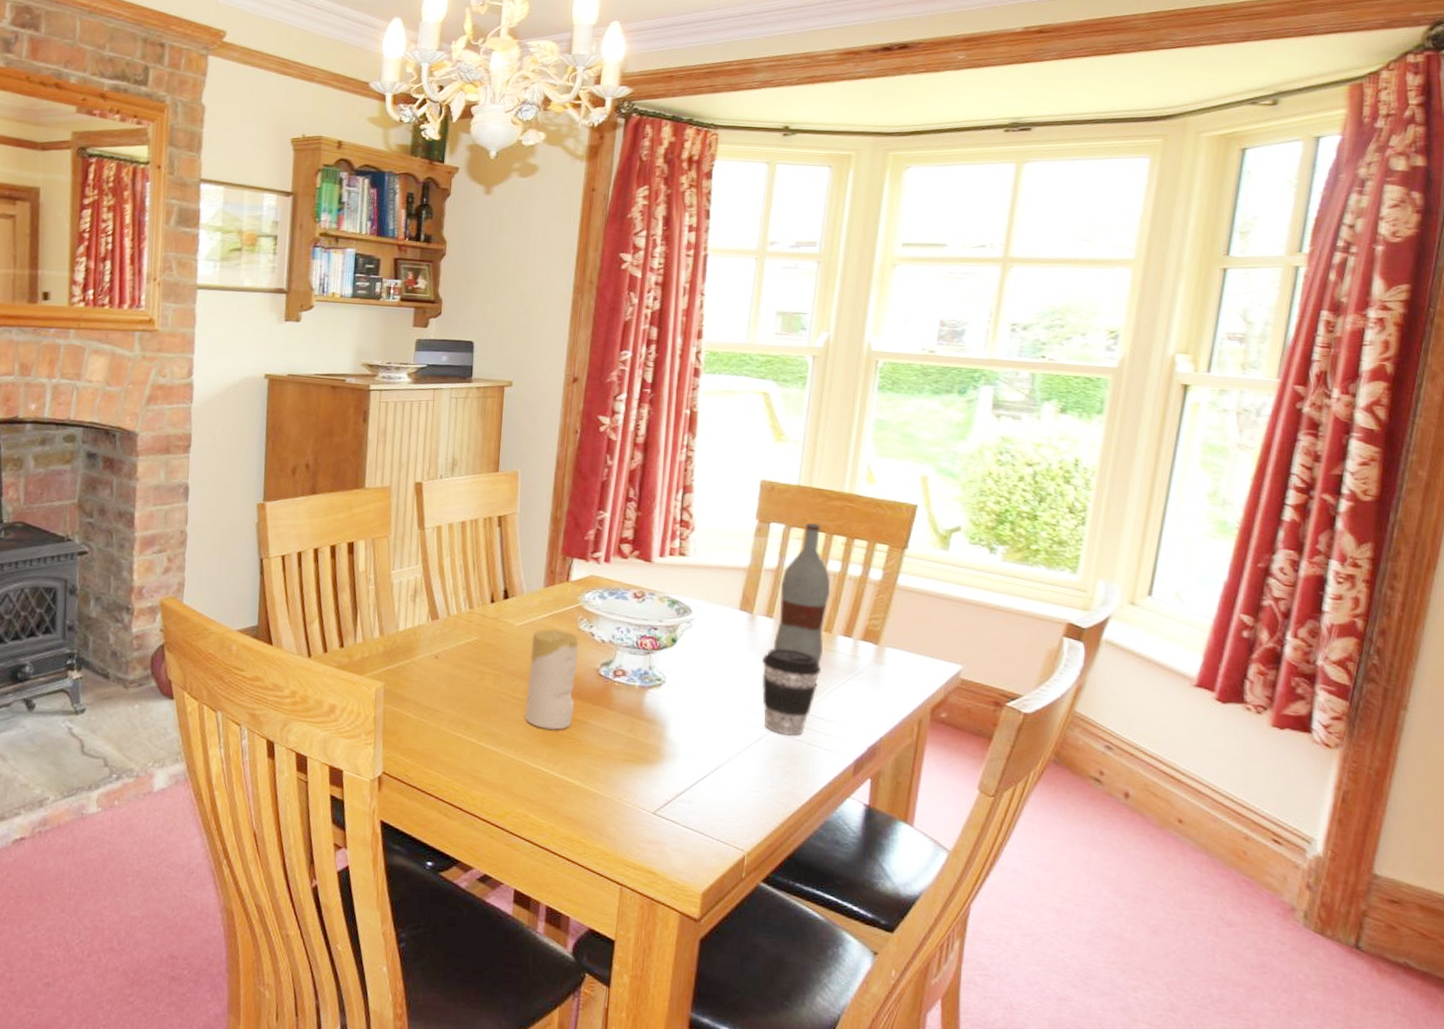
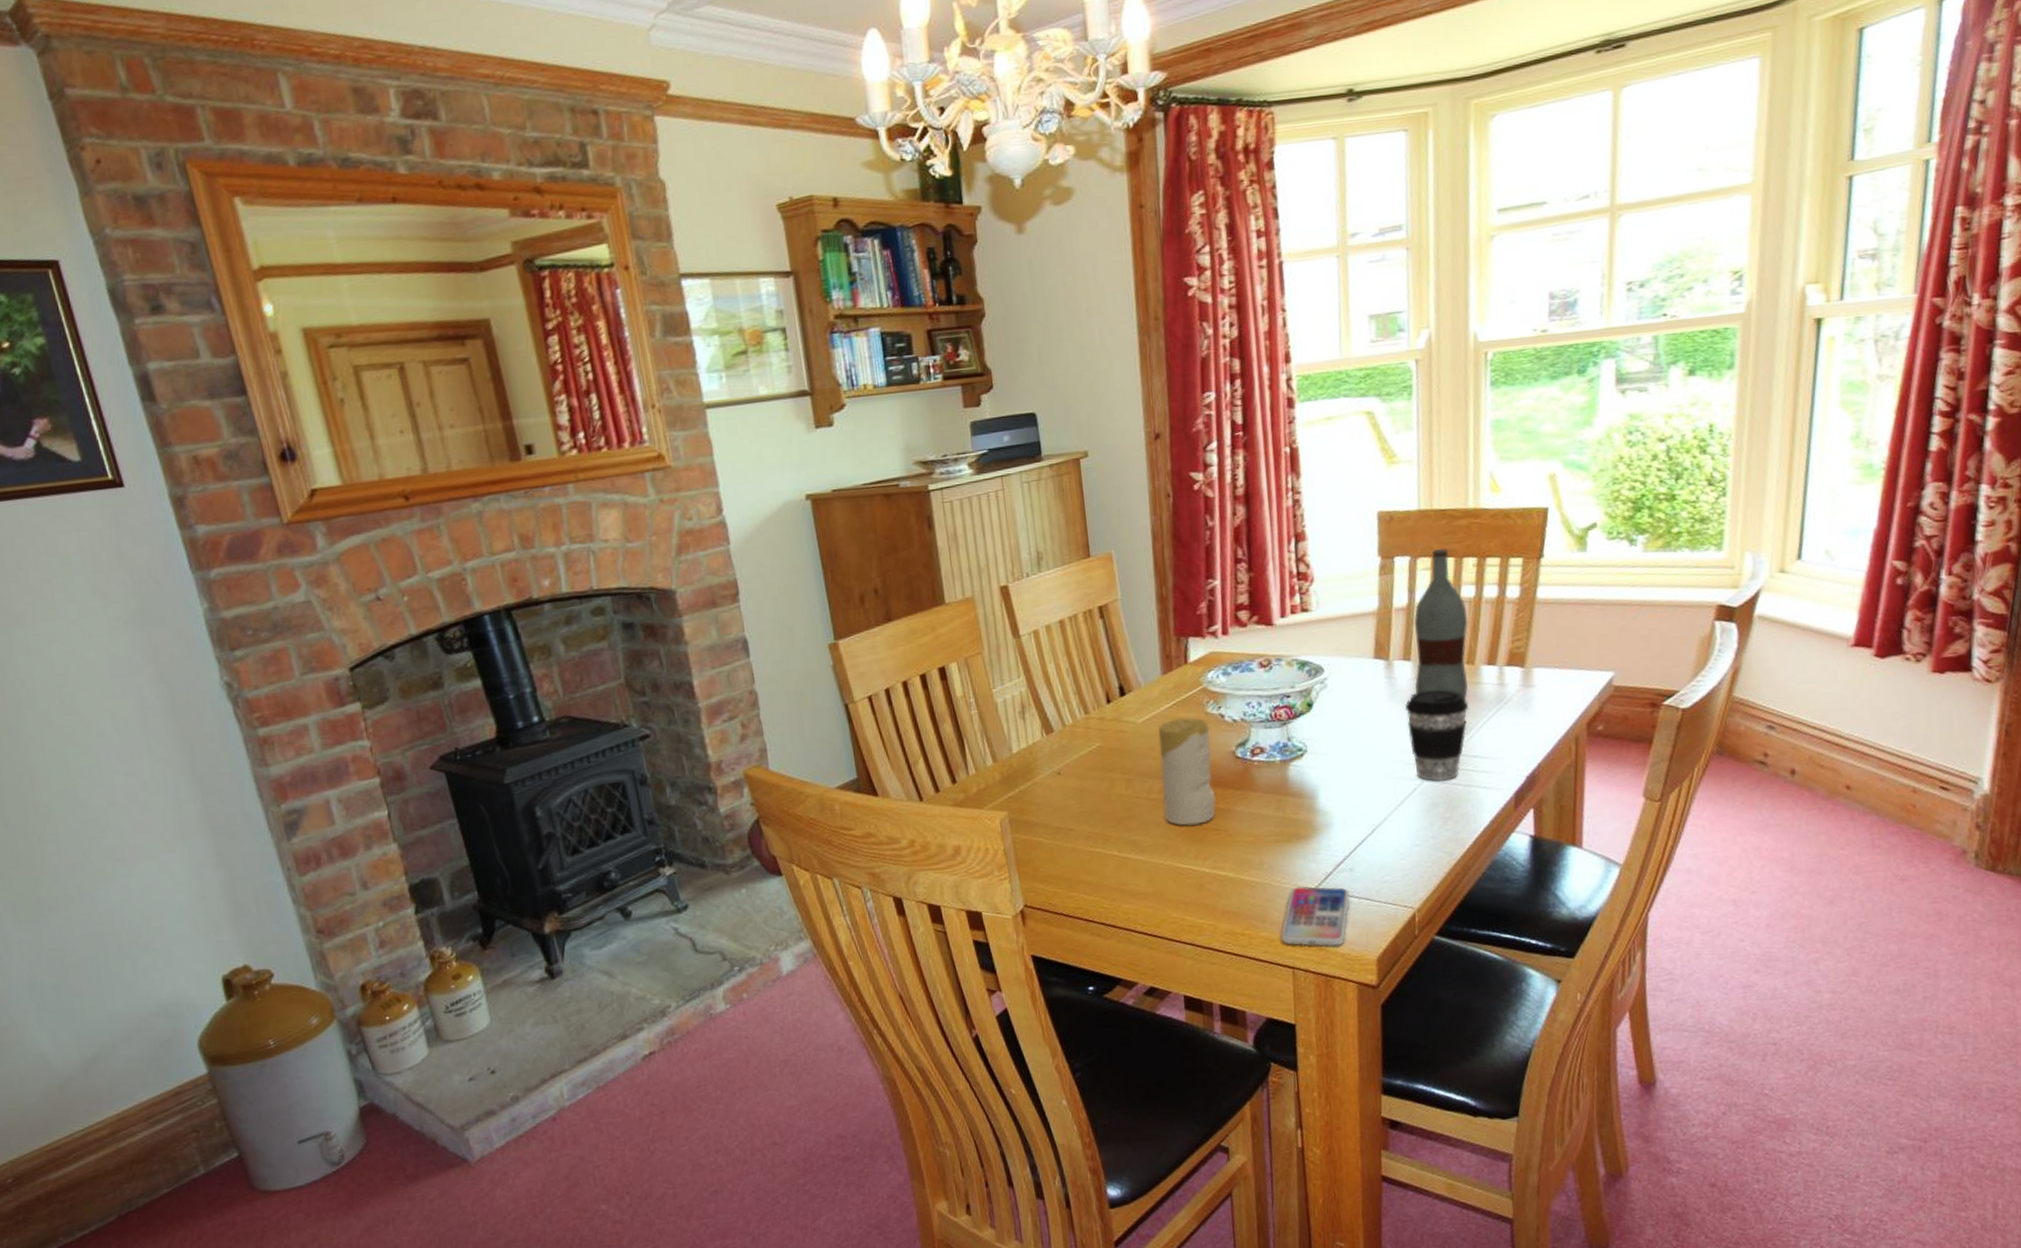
smartphone: none [614,807,685,873] -> present [1280,886,1350,947]

